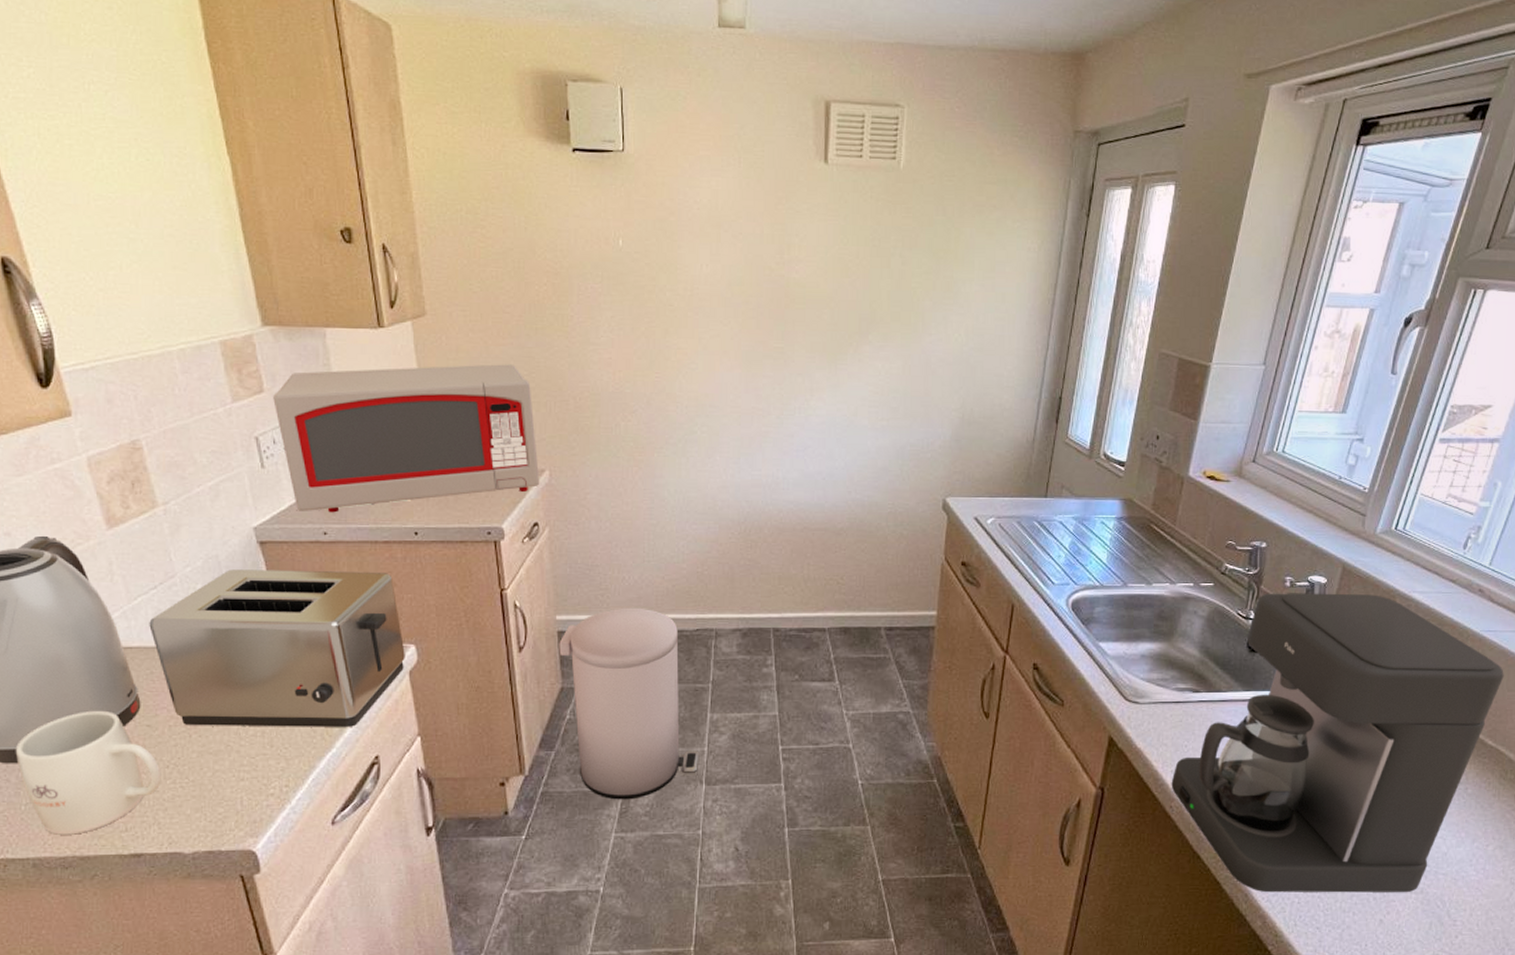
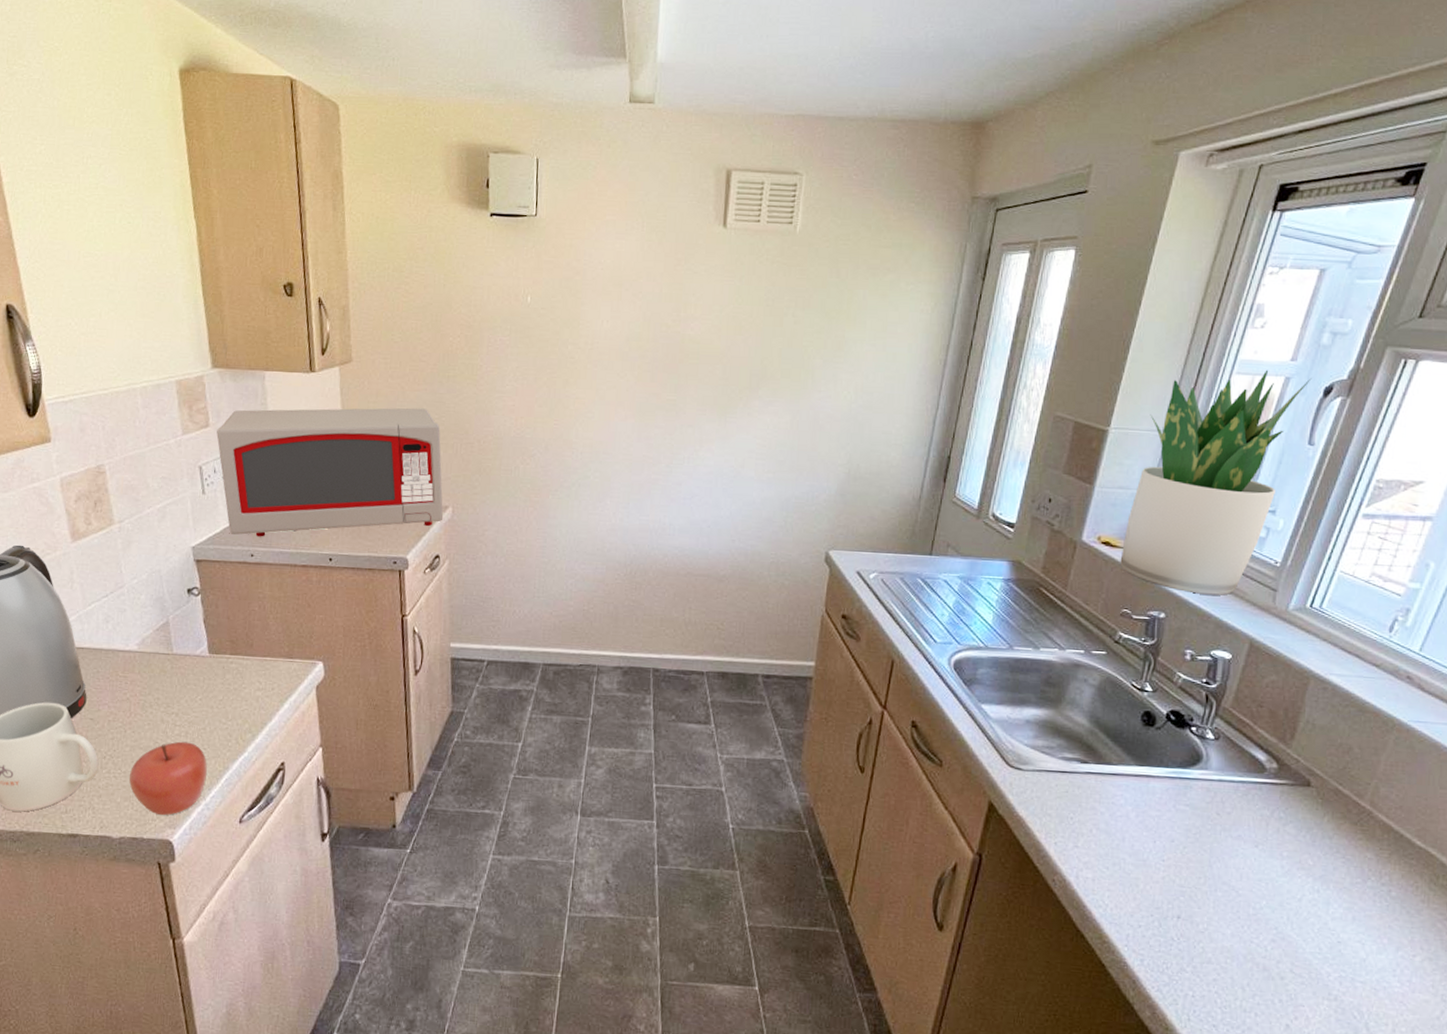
toaster: present [149,569,405,727] -> none [99,583,314,734]
fruit: none [200,742,290,824] -> present [129,741,207,815]
pedal bin: present [559,607,700,800] -> none [451,639,577,824]
coffee maker: present [1171,593,1504,893] -> none [1054,665,1436,998]
planter: none [1224,302,1394,523] -> present [1120,370,1312,596]

